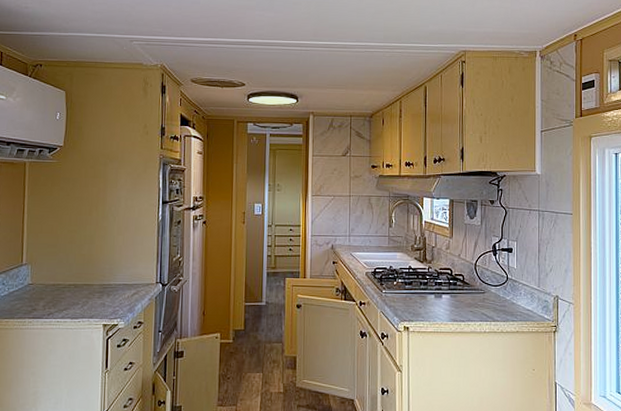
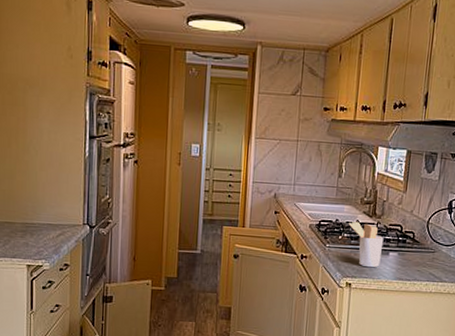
utensil holder: none [401,267,436,311] -> present [348,221,384,268]

